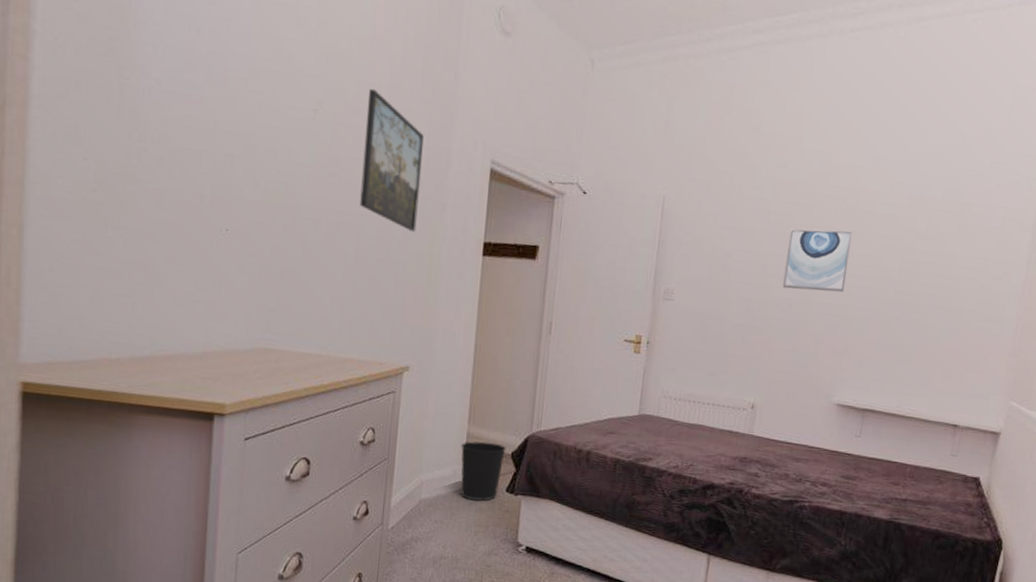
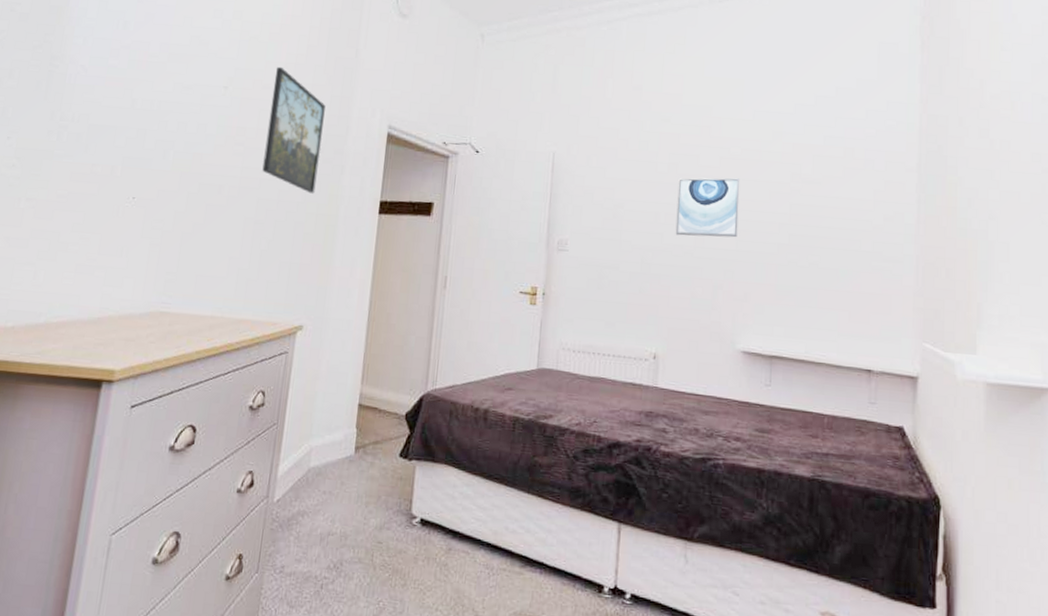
wastebasket: present [460,441,506,501] -> none [352,402,400,468]

